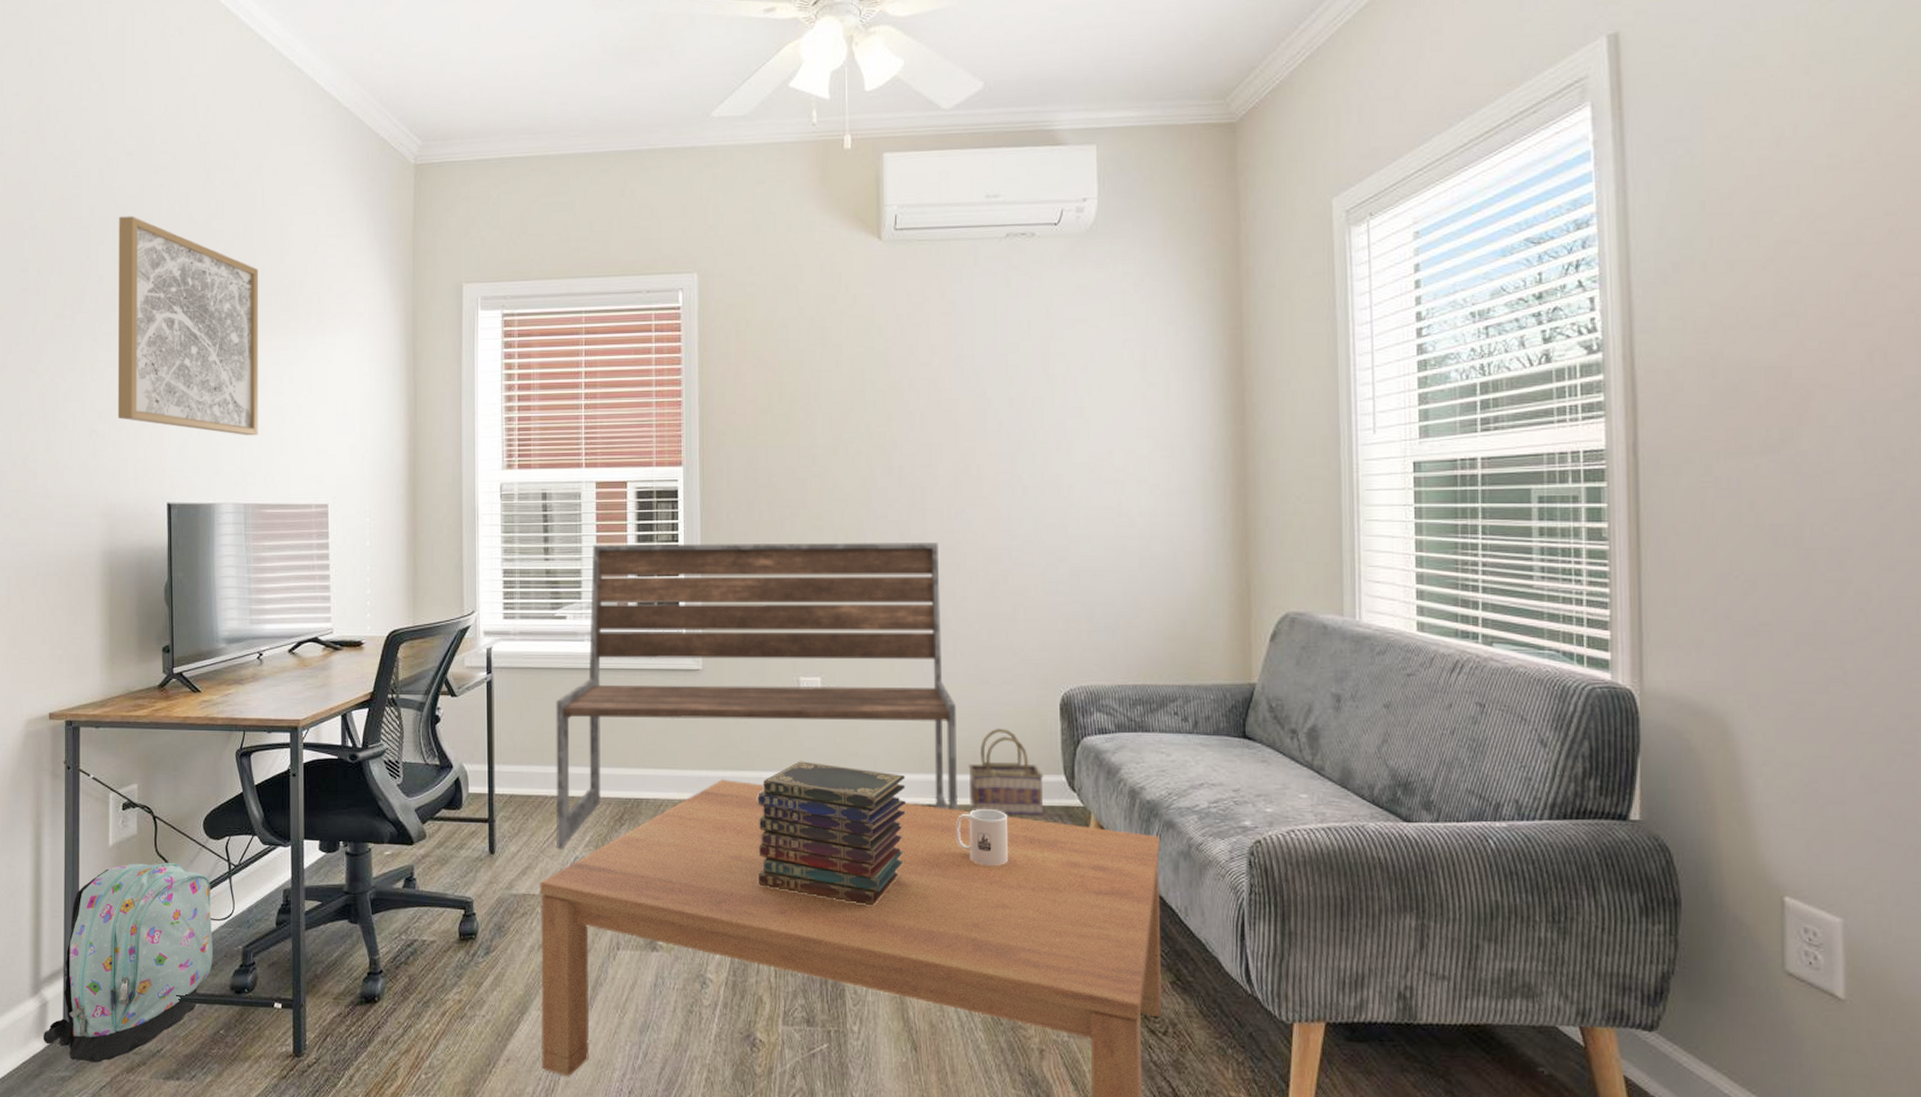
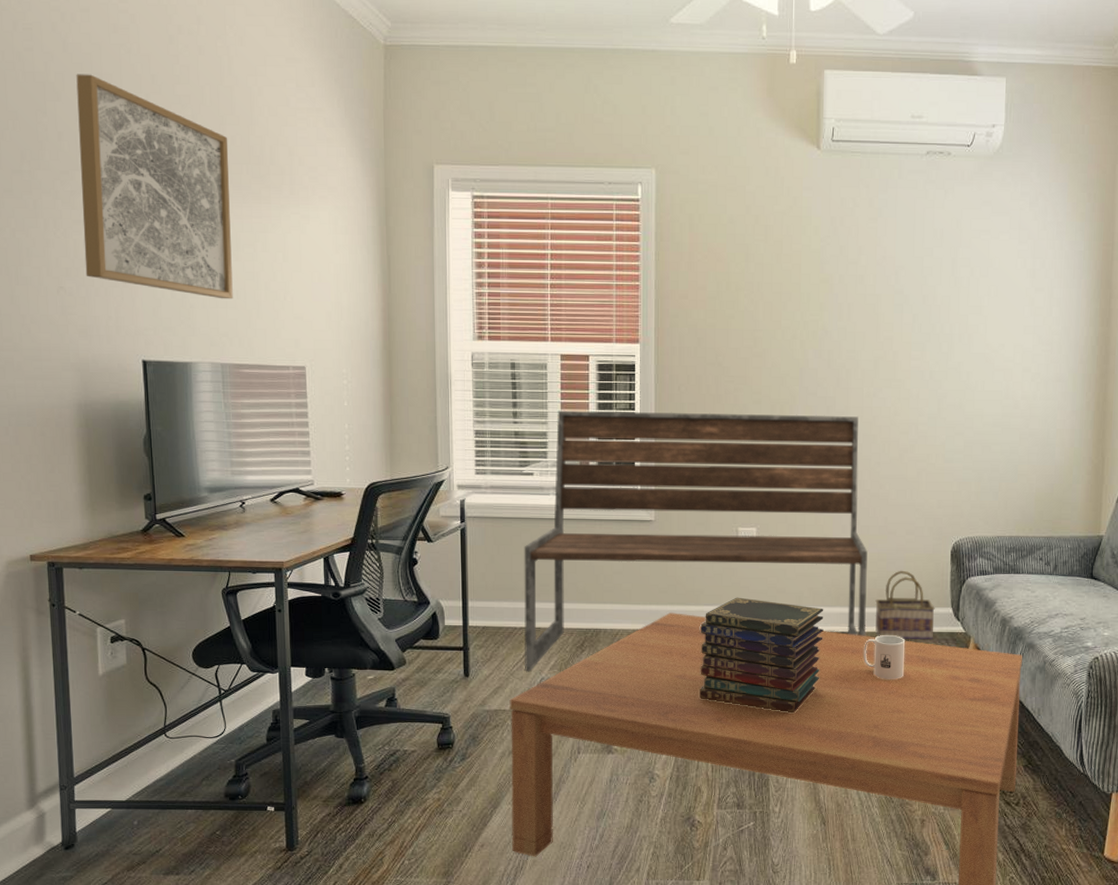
backpack: present [43,862,213,1063] -> none [42,688,207,864]

